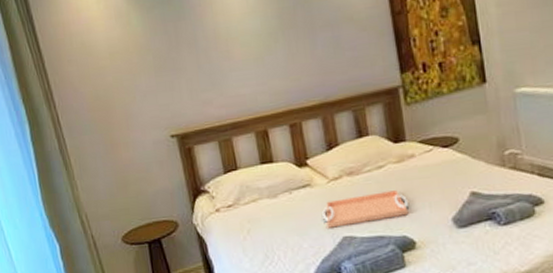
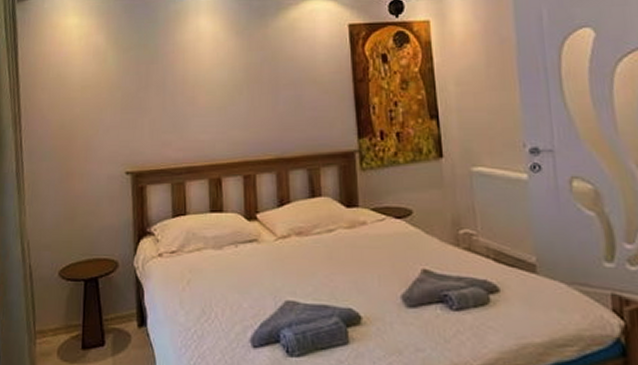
serving tray: present [322,190,409,228] -> none [267,257,356,290]

